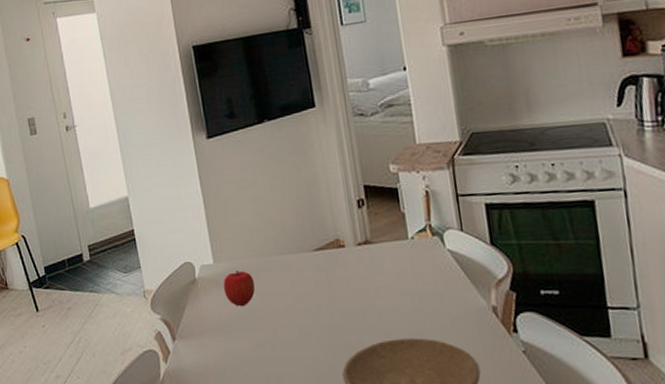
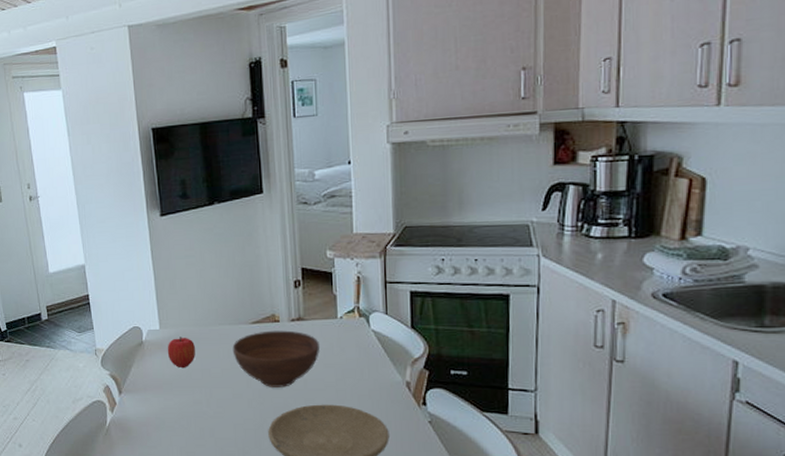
bowl: none [295,256,393,323] -> present [232,330,321,387]

